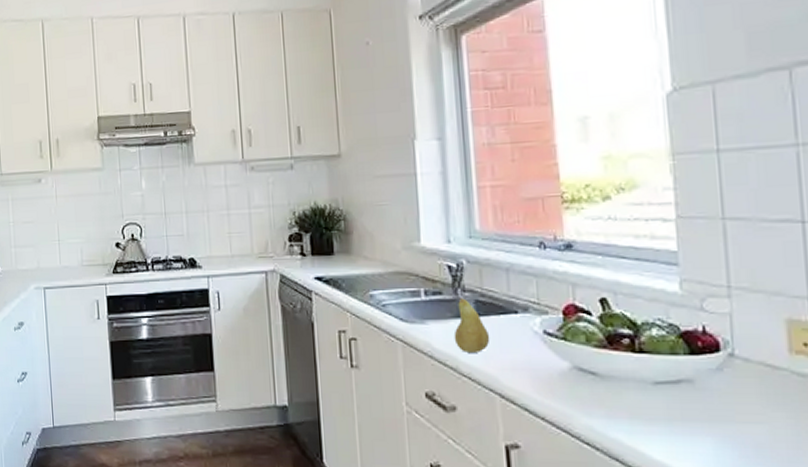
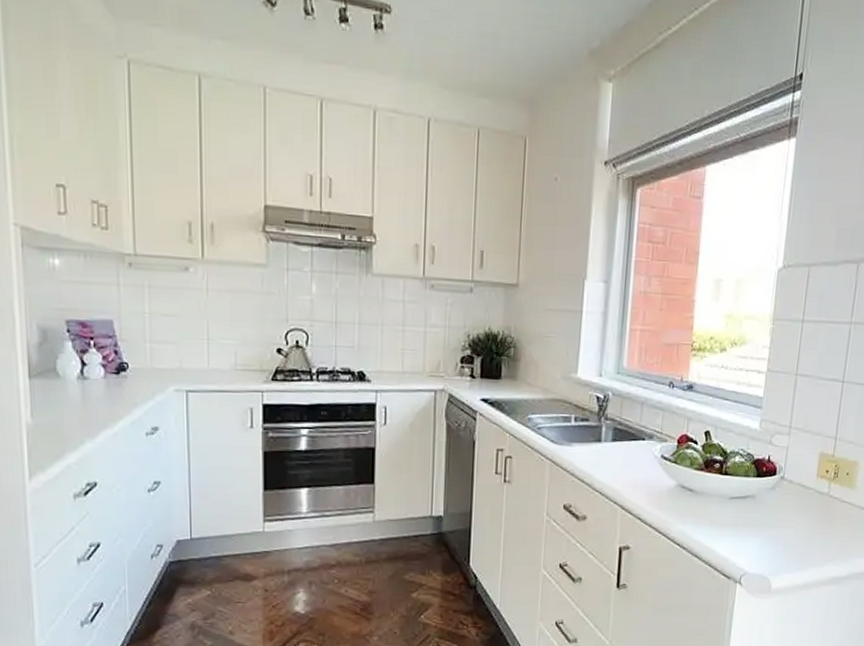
fruit: present [453,298,490,352] -> none [593,425,621,472]

